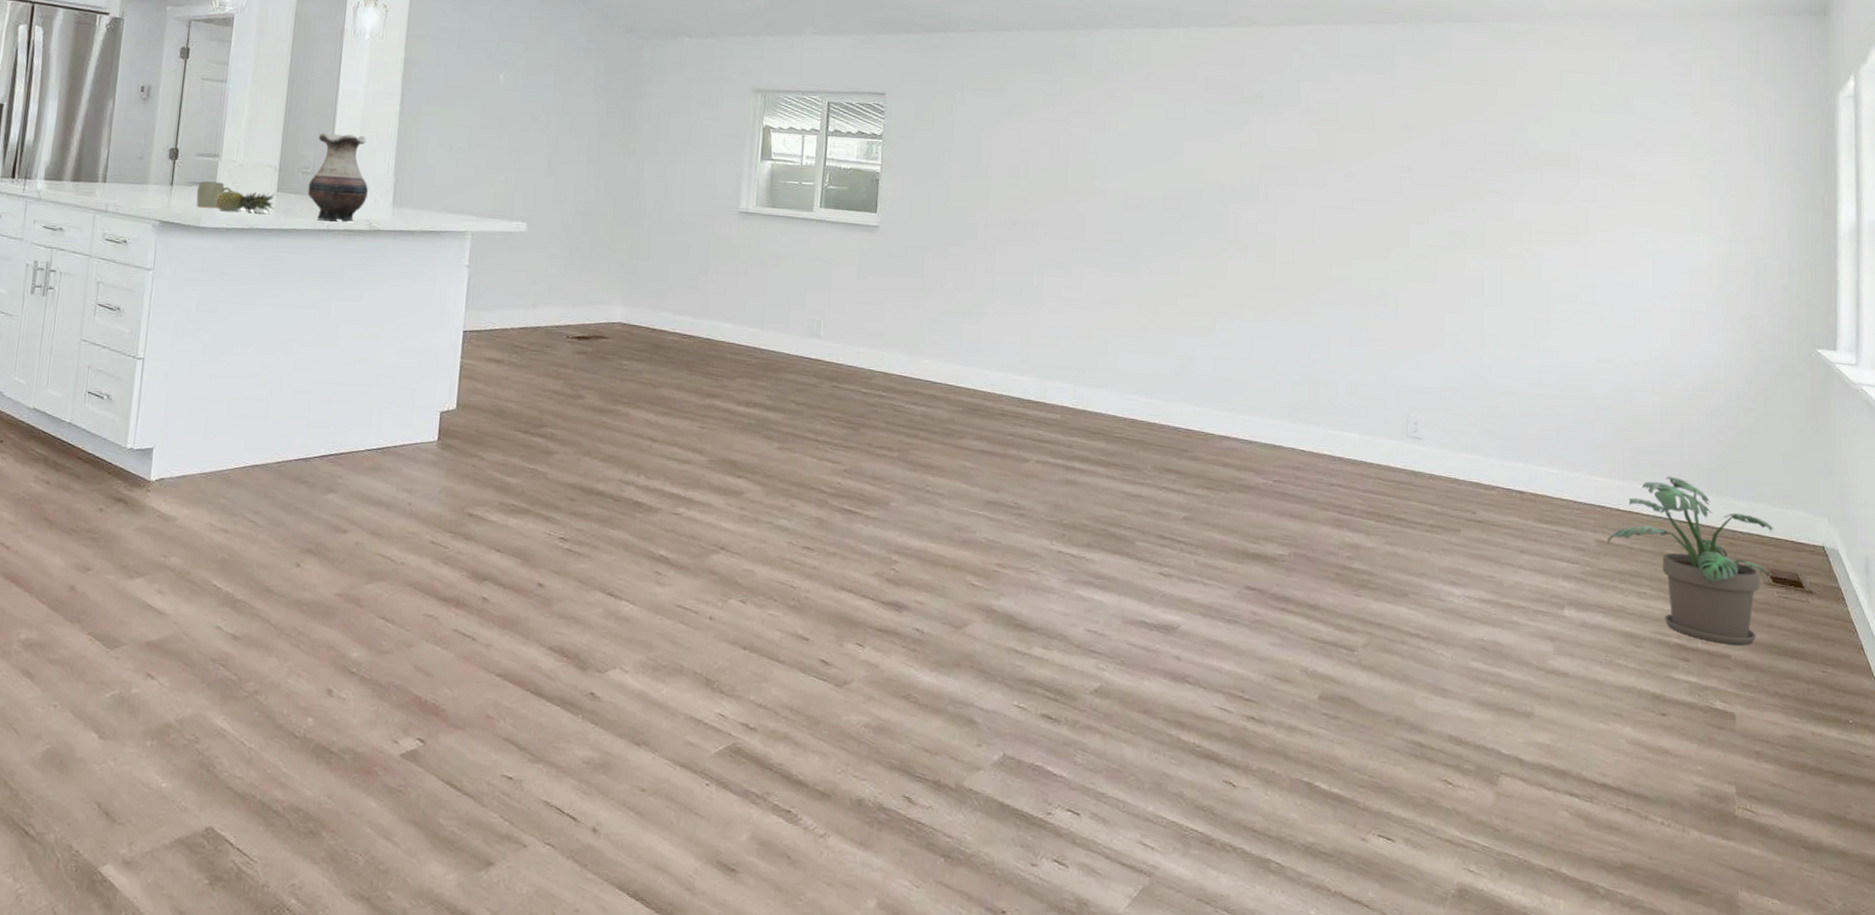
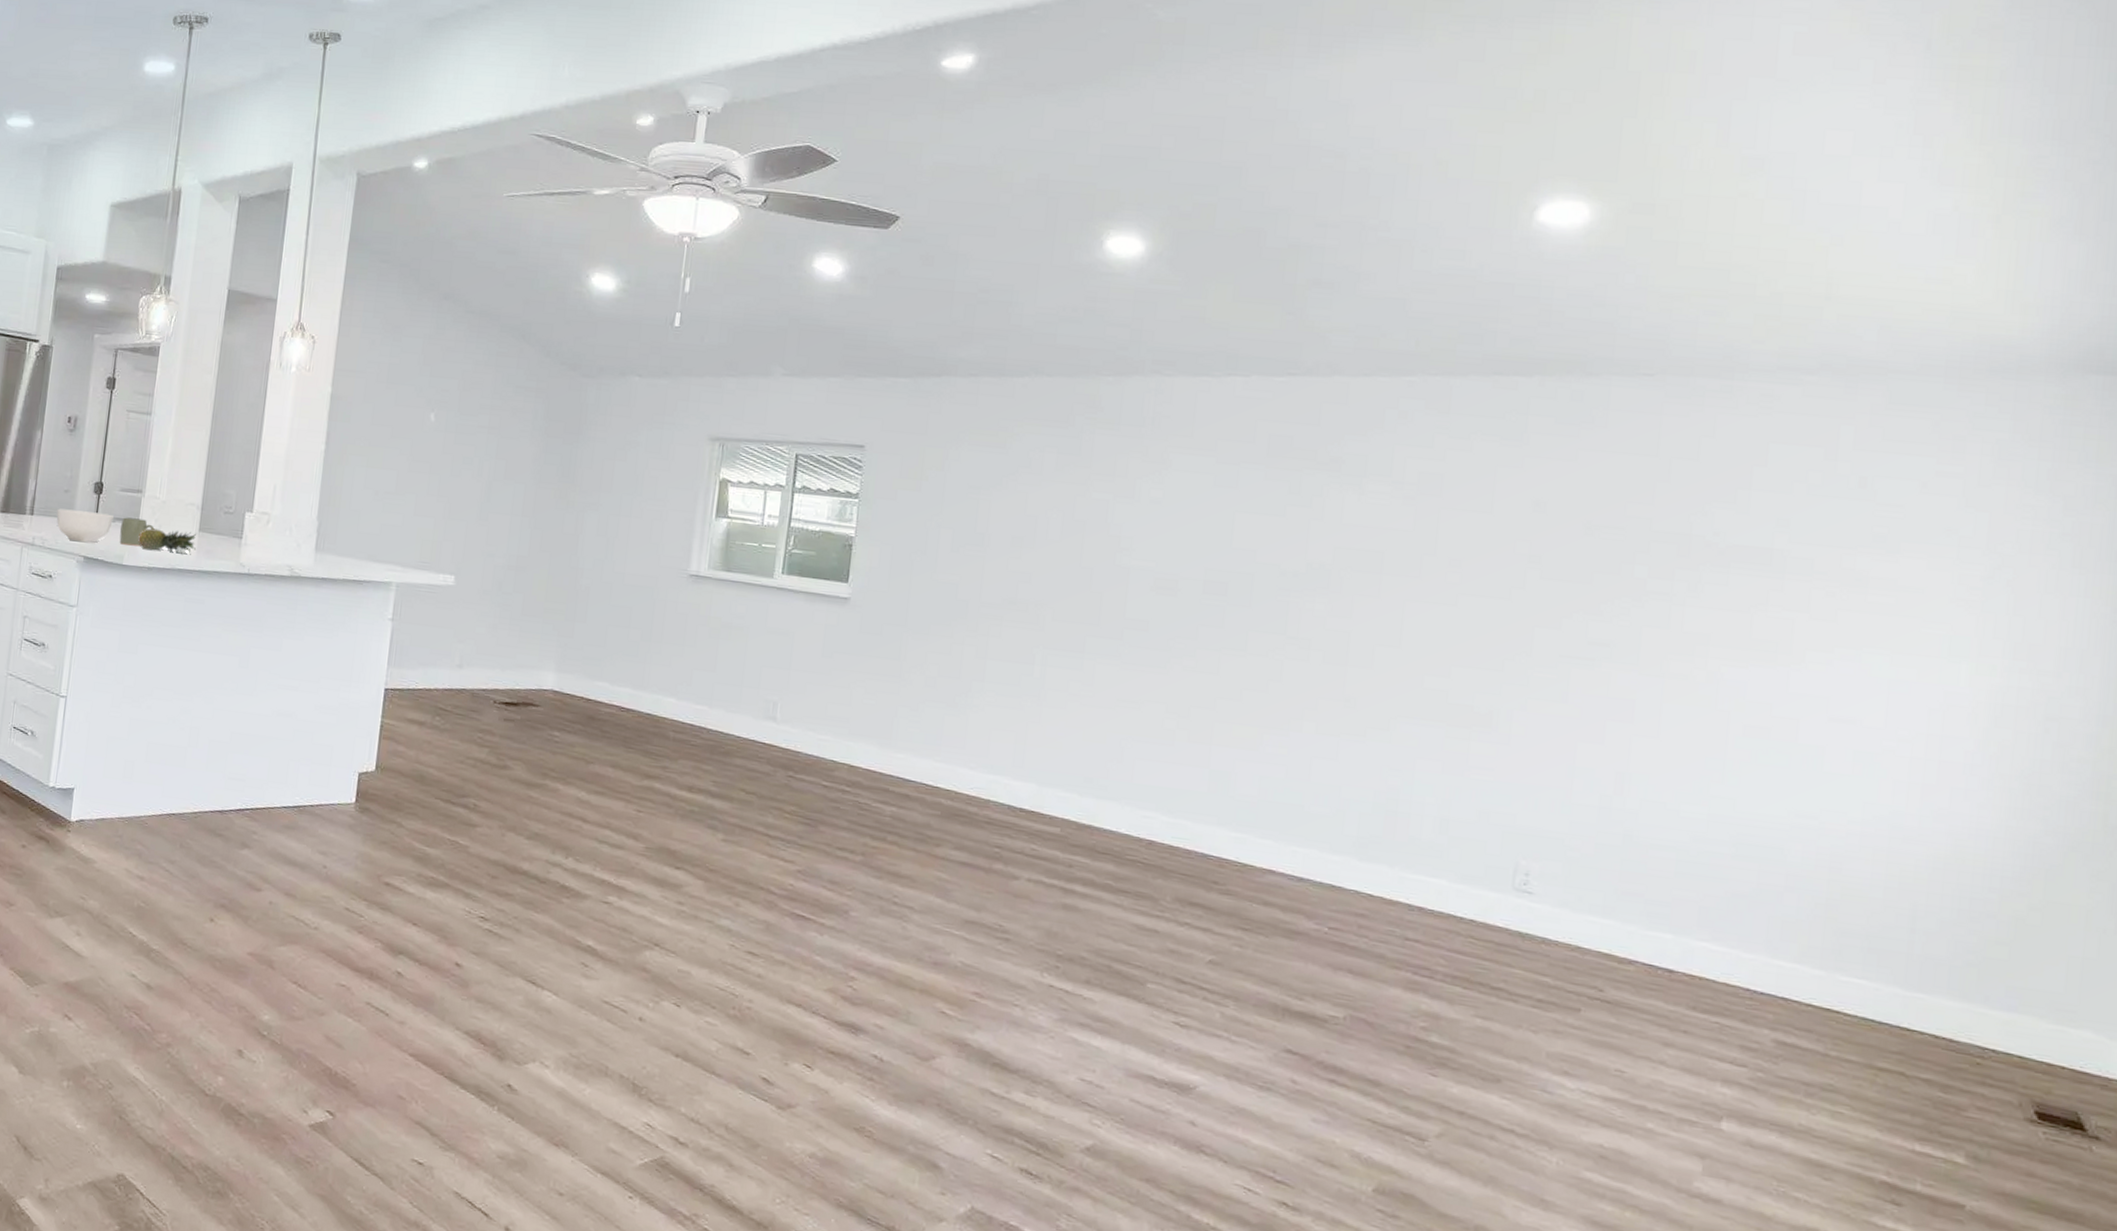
bowl: none [130,175,190,207] -> present [56,508,114,543]
vase: present [307,133,368,222] -> none [229,471,291,567]
potted plant: present [1607,476,1774,645] -> none [1791,969,2046,1195]

